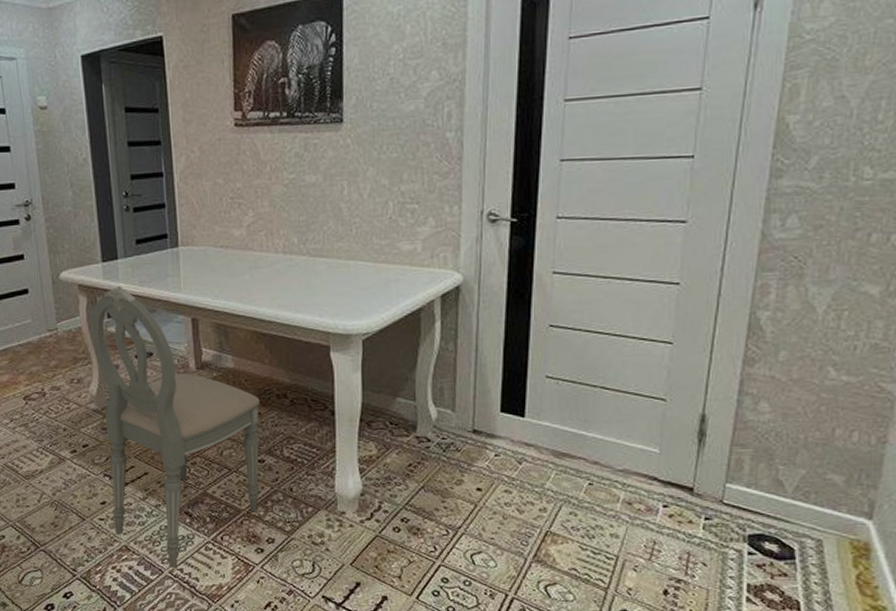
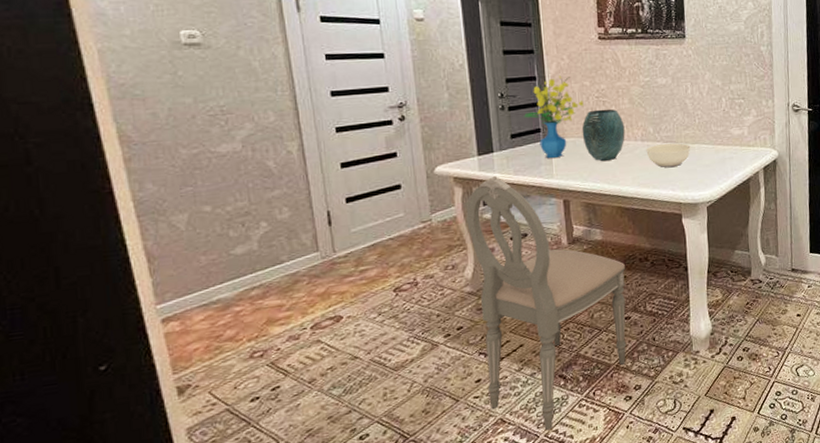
bouquet: none [150,170,216,269] -> present [524,75,584,158]
vase: none [213,212,264,275] -> present [582,109,625,161]
bowl: none [288,258,345,287] -> present [646,143,691,167]

